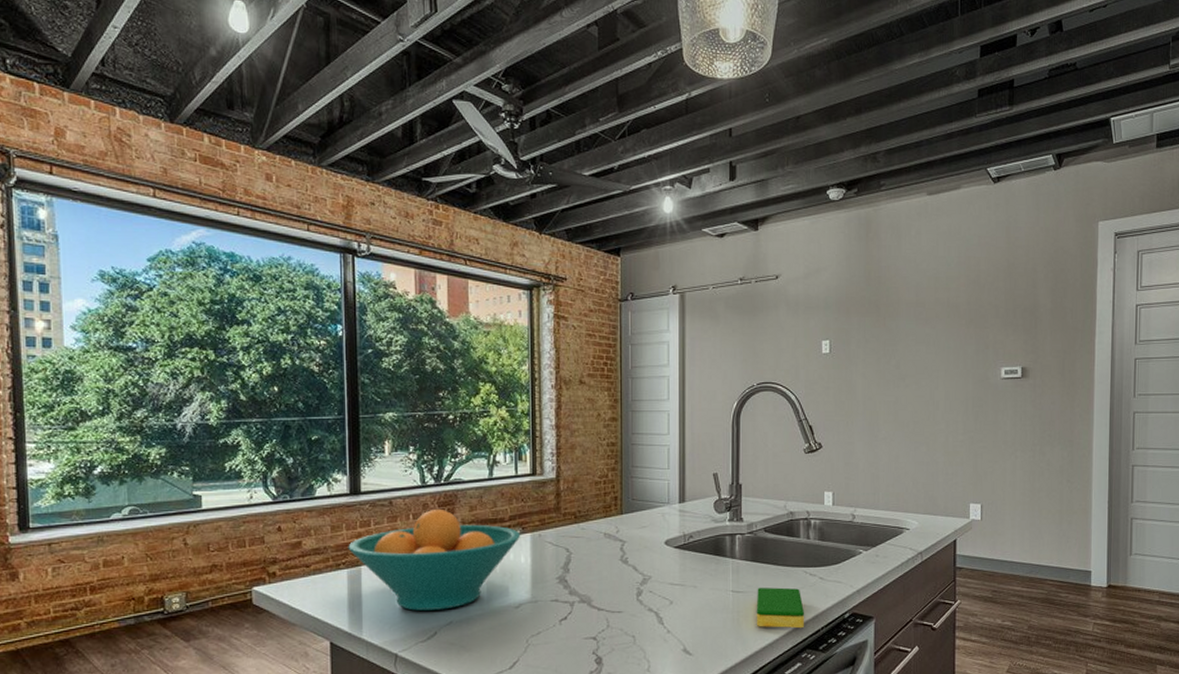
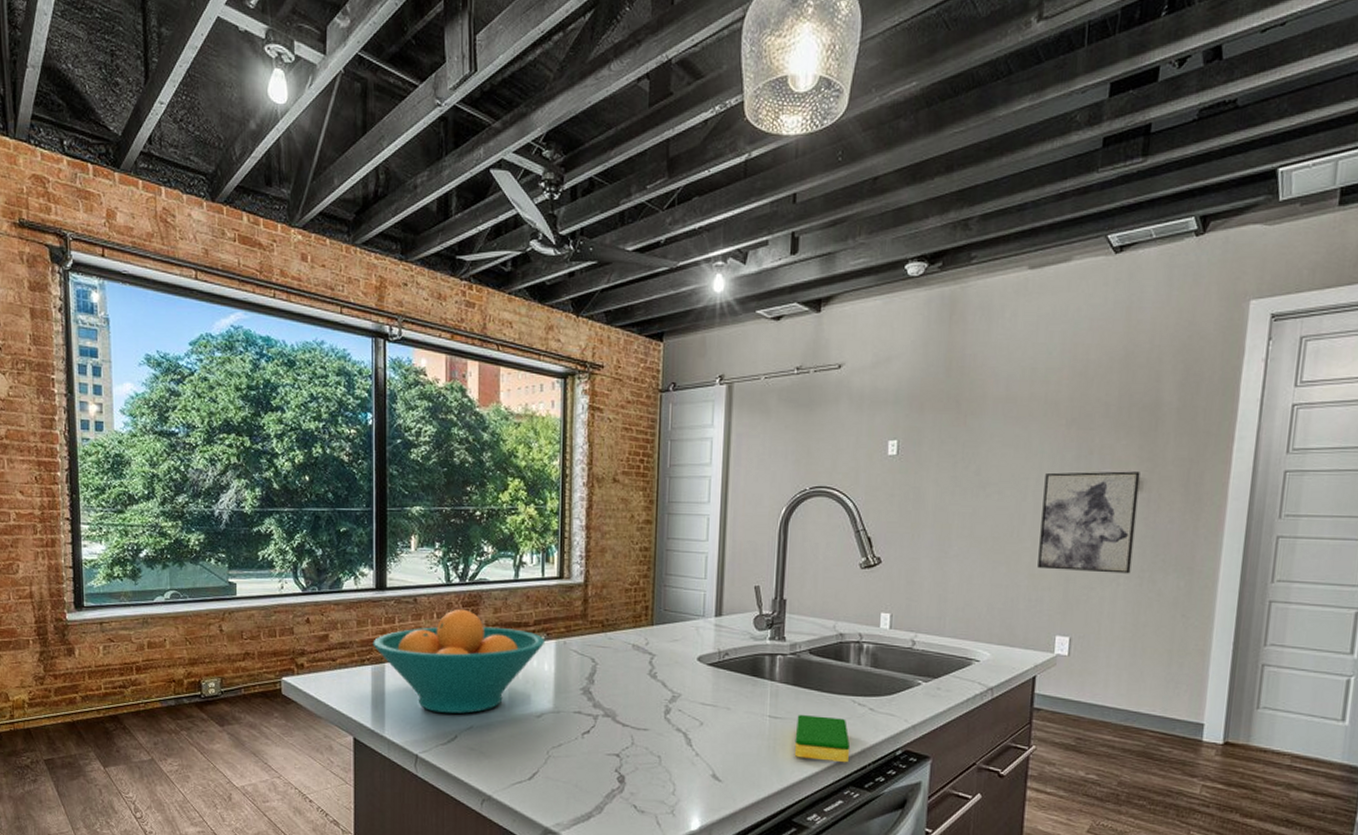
wall art: none [951,362,1026,448] -> present [1037,471,1140,574]

